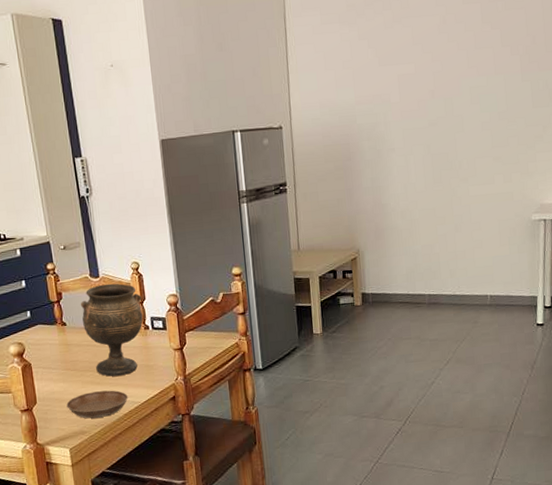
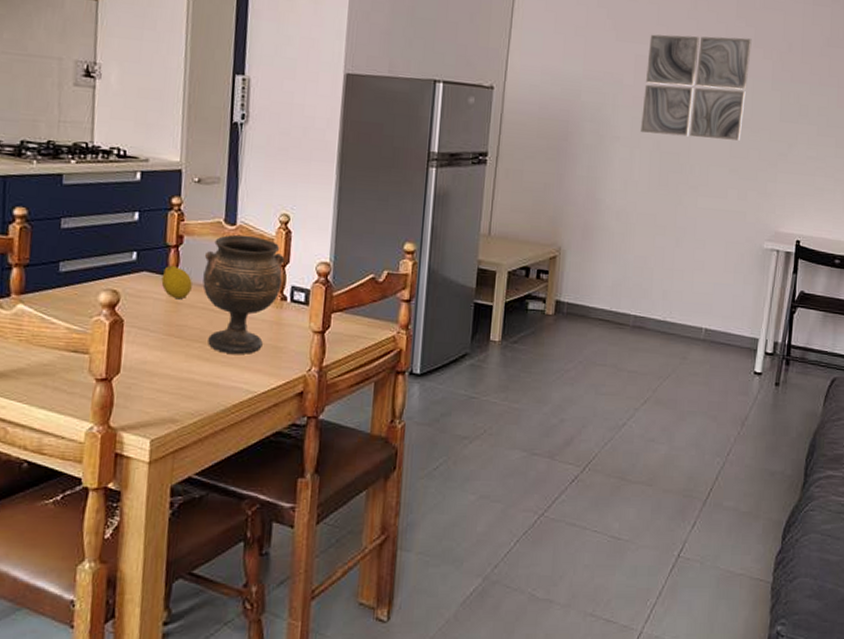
fruit: none [52,316,76,342] -> present [161,265,192,300]
saucer: present [66,390,128,419] -> none [158,369,242,405]
wall art: none [408,40,500,141] -> present [641,34,752,141]

